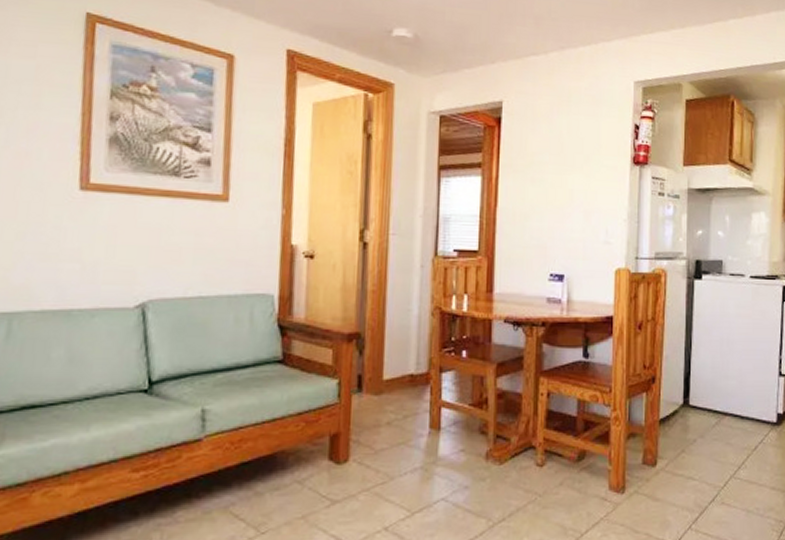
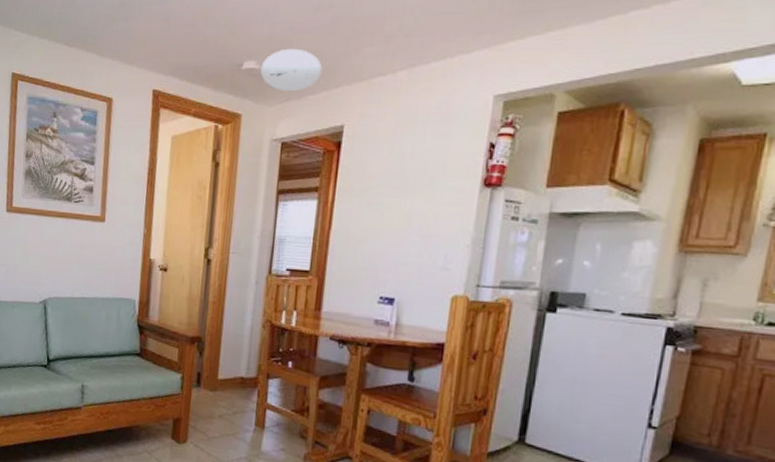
ceiling light: none [412,19,477,64] -> present [260,48,323,92]

